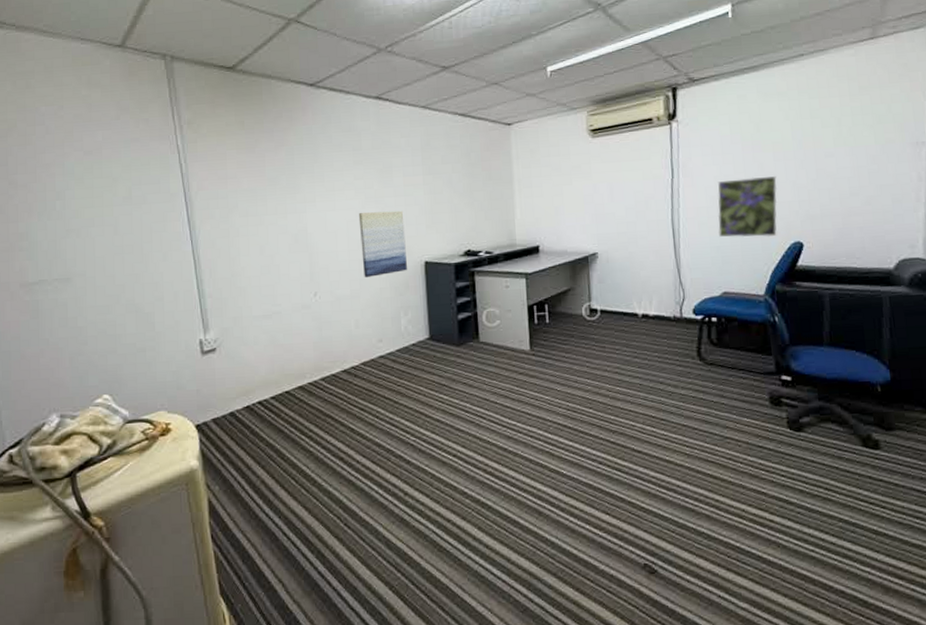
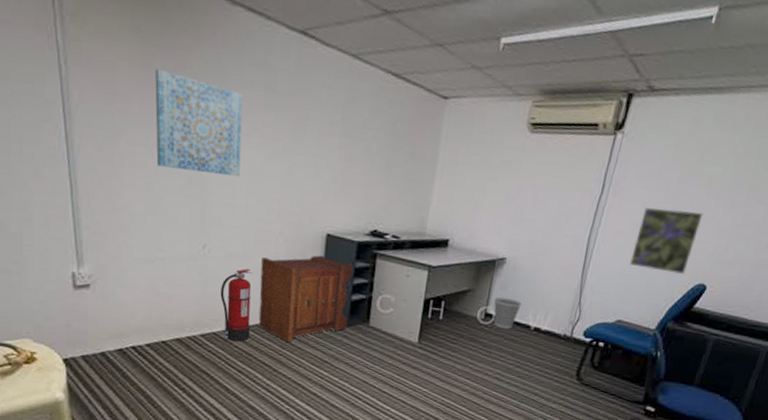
wall art: none [259,150,340,230] -> present [155,68,243,176]
fire extinguisher: none [334,308,367,380] -> present [220,269,253,342]
wall art: present [358,210,407,278] -> none [259,166,312,240]
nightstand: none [369,282,458,372] -> present [258,255,353,343]
wastebasket: none [595,290,623,321] -> present [494,297,522,329]

